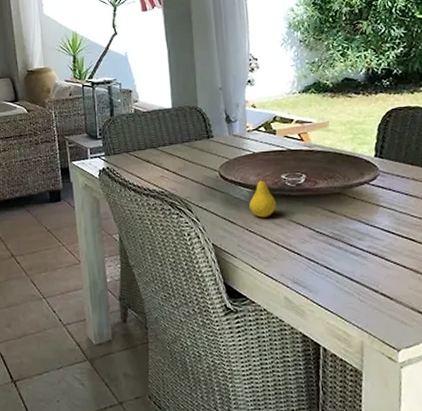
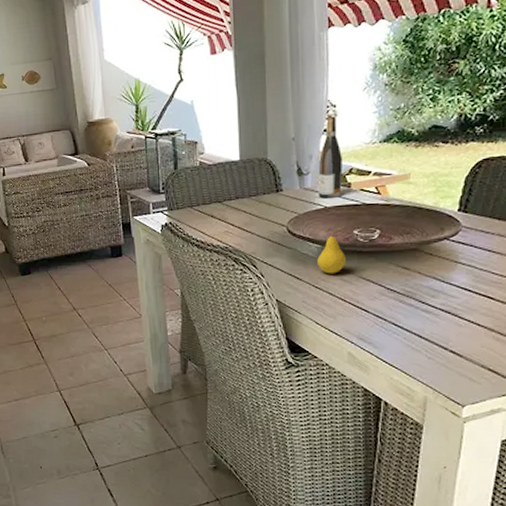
wine bottle: none [245,68,268,145] -> present [317,115,343,199]

